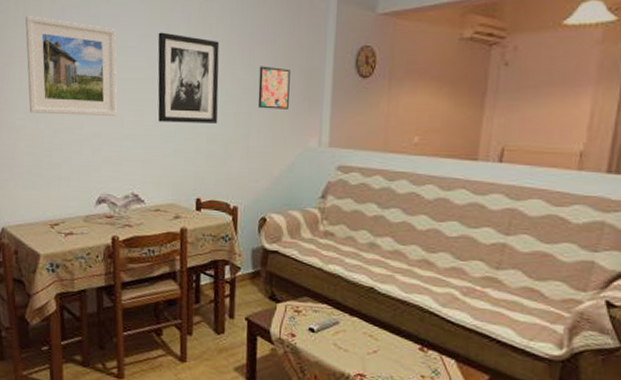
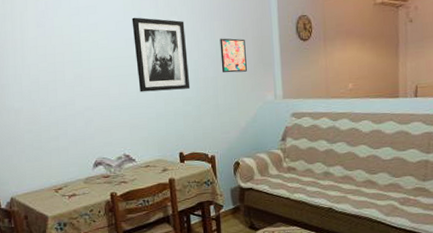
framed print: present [25,16,117,116] -> none [13,12,103,95]

